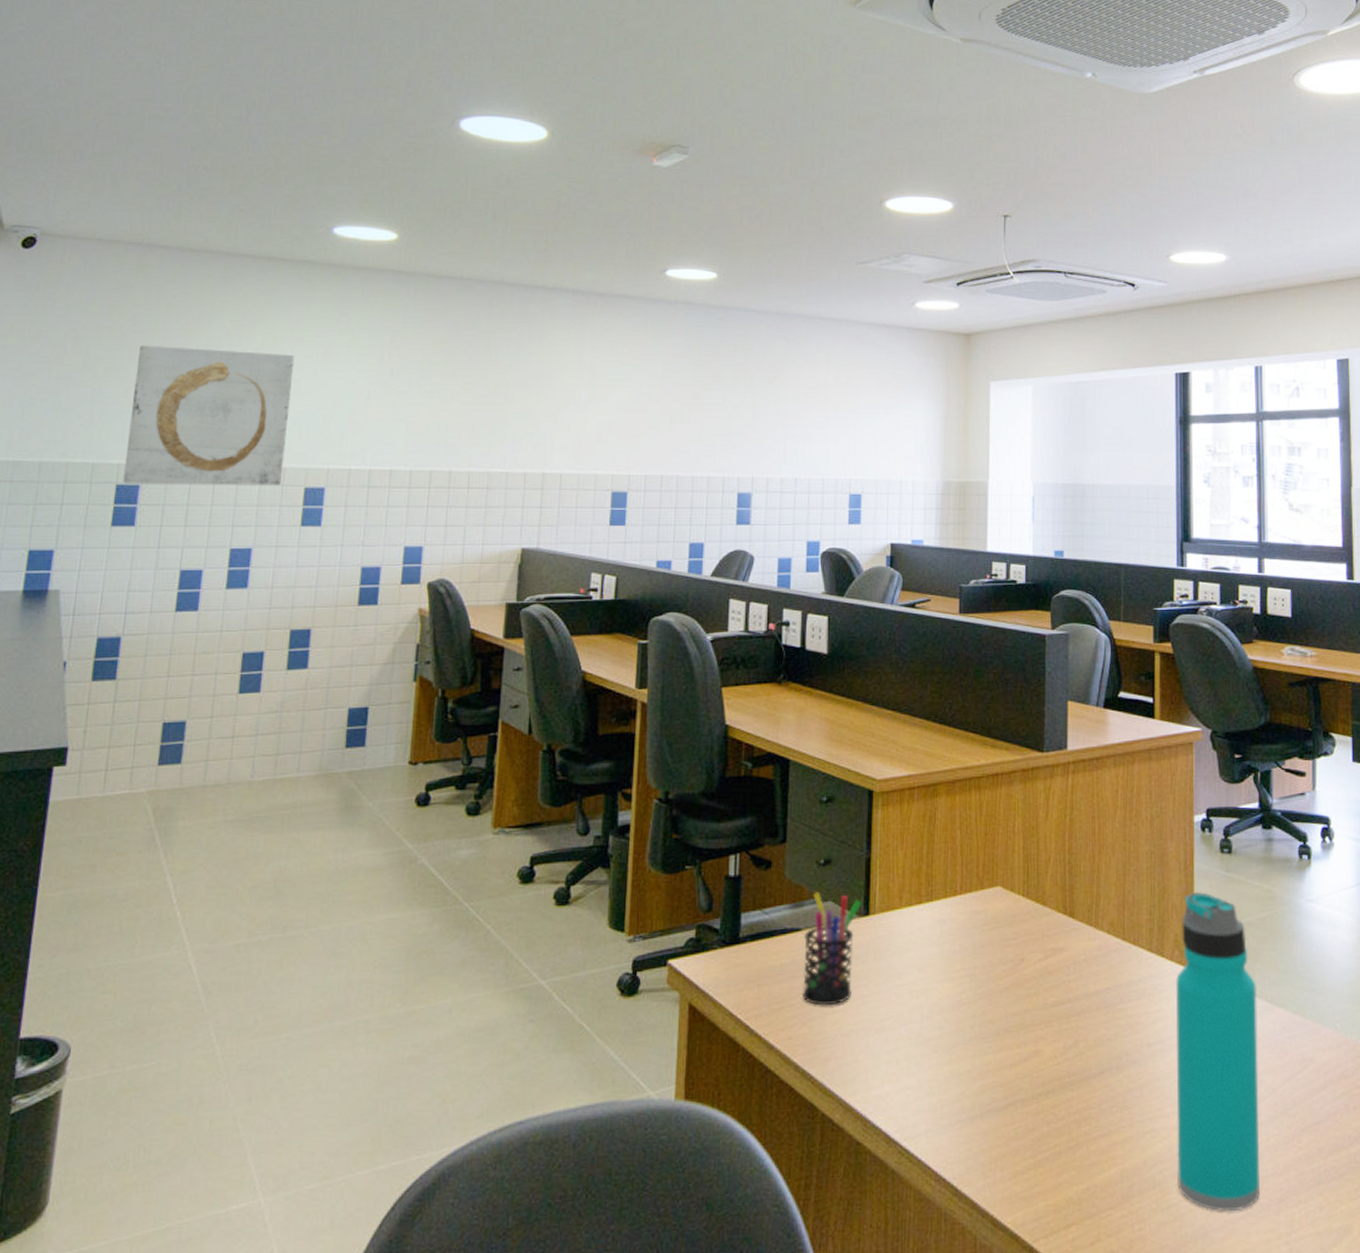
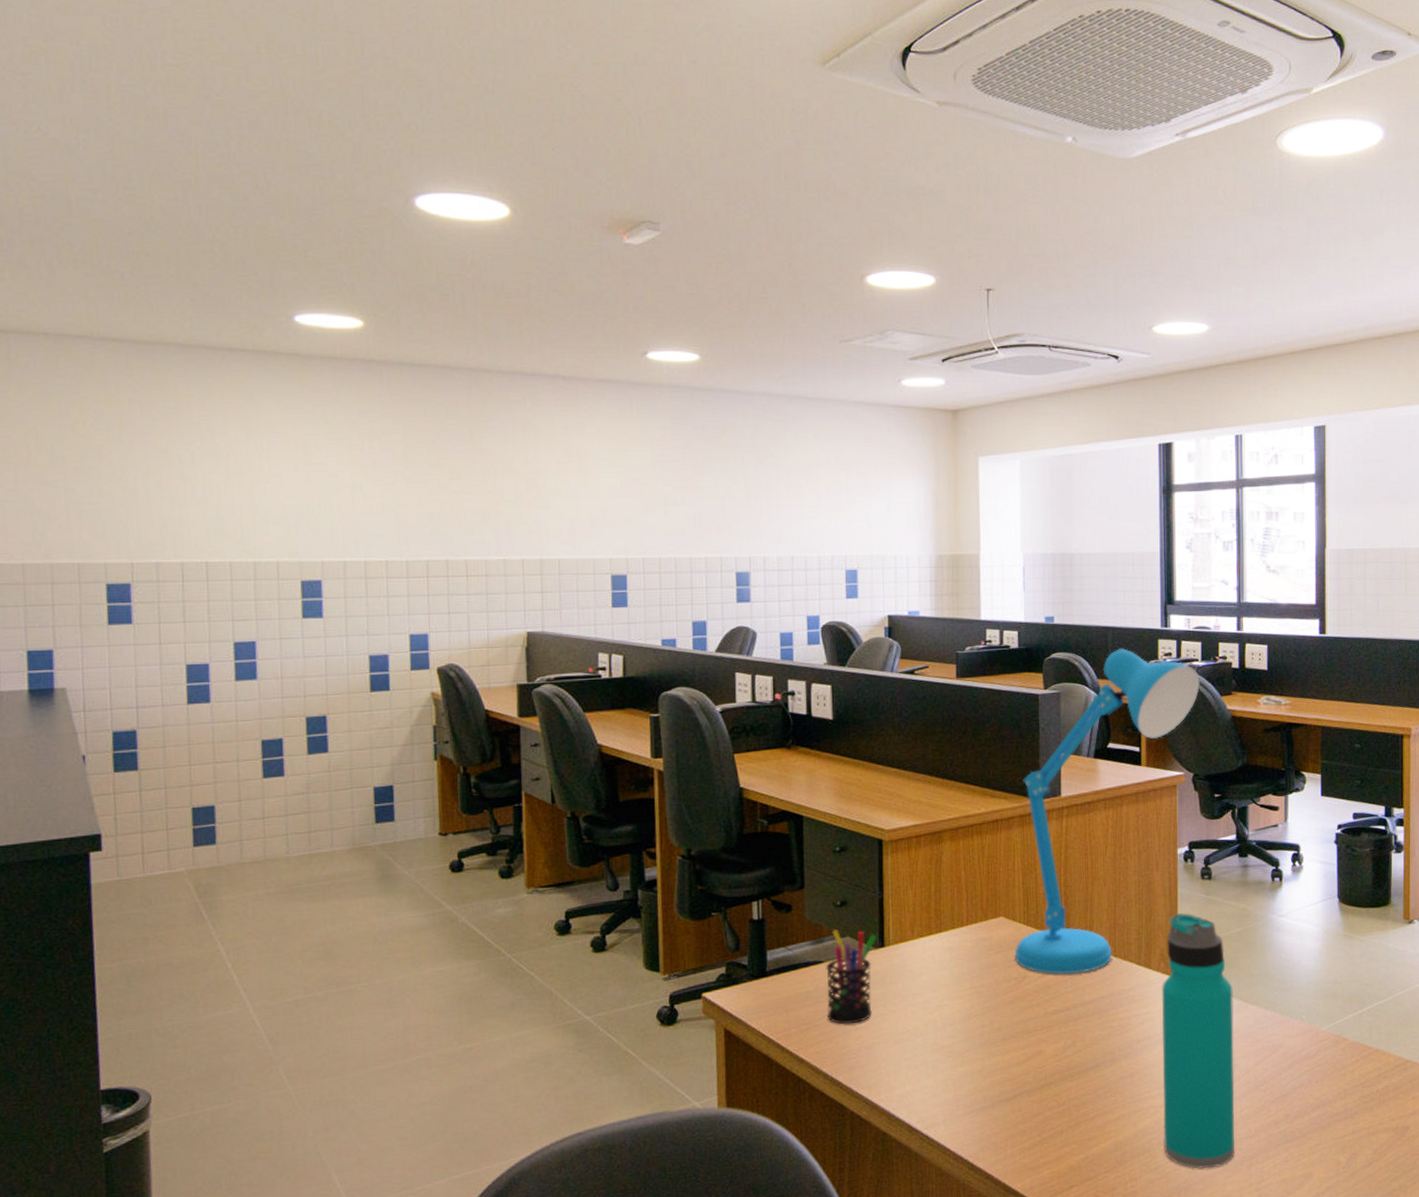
wall art: present [123,345,295,485] -> none [107,442,277,583]
desk lamp: none [1013,588,1220,959] -> present [1015,648,1201,975]

